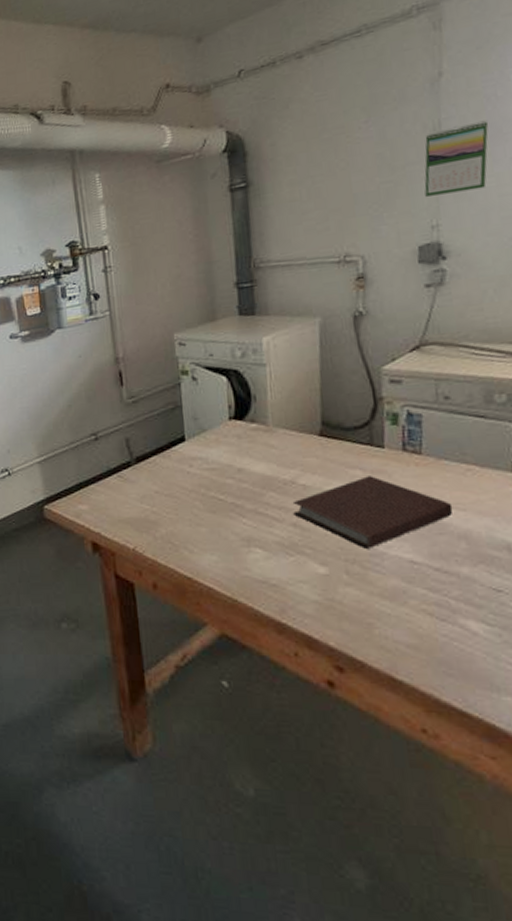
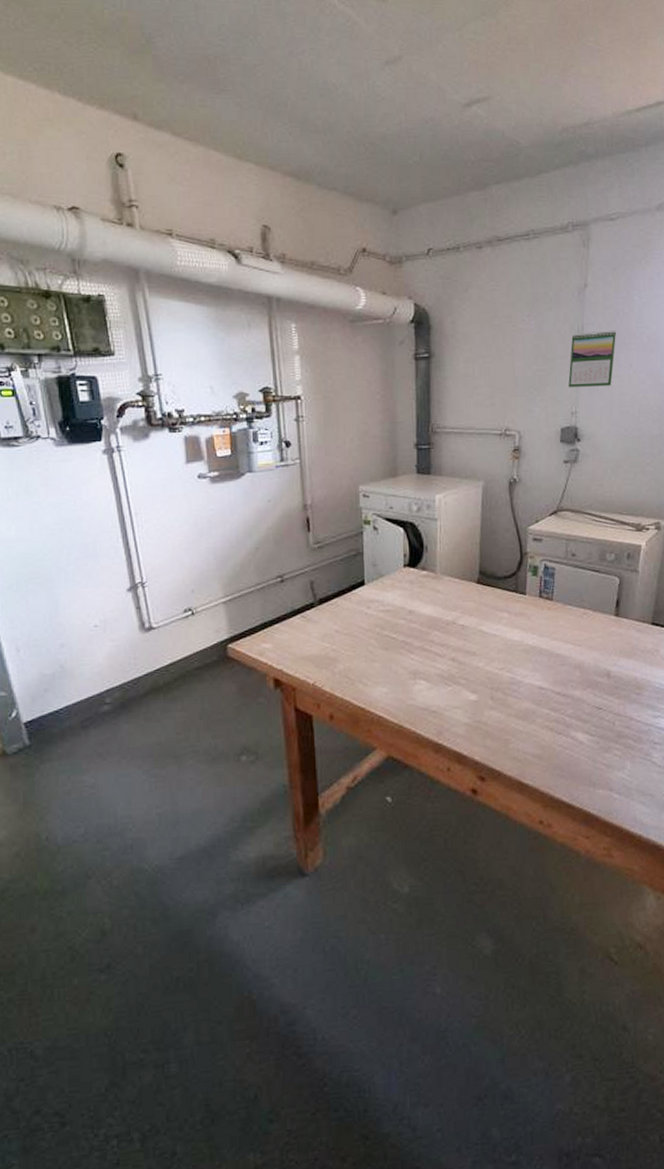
notebook: present [292,476,453,549] -> none [452,618,572,678]

